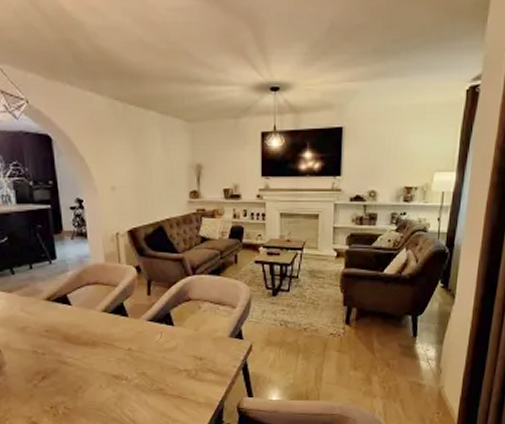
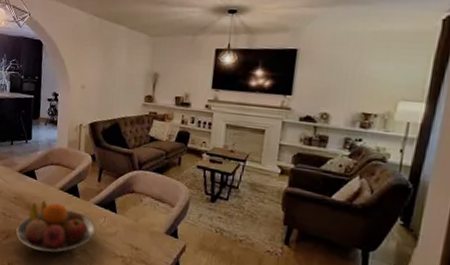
fruit bowl: none [55,328,153,384] -> present [16,200,96,253]

